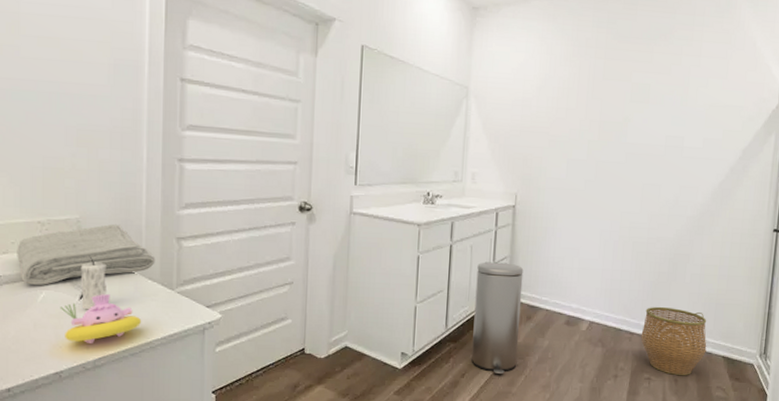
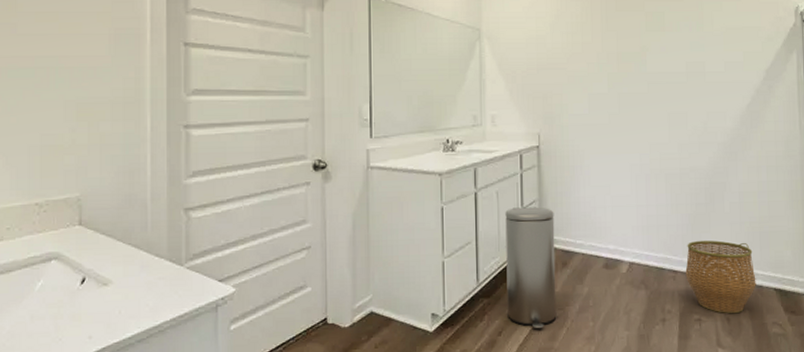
towel: present [17,223,155,285] -> none [12,199,162,273]
bath toy: present [59,294,141,345] -> none [59,276,148,334]
candle: present [80,256,107,310] -> none [81,236,111,296]

